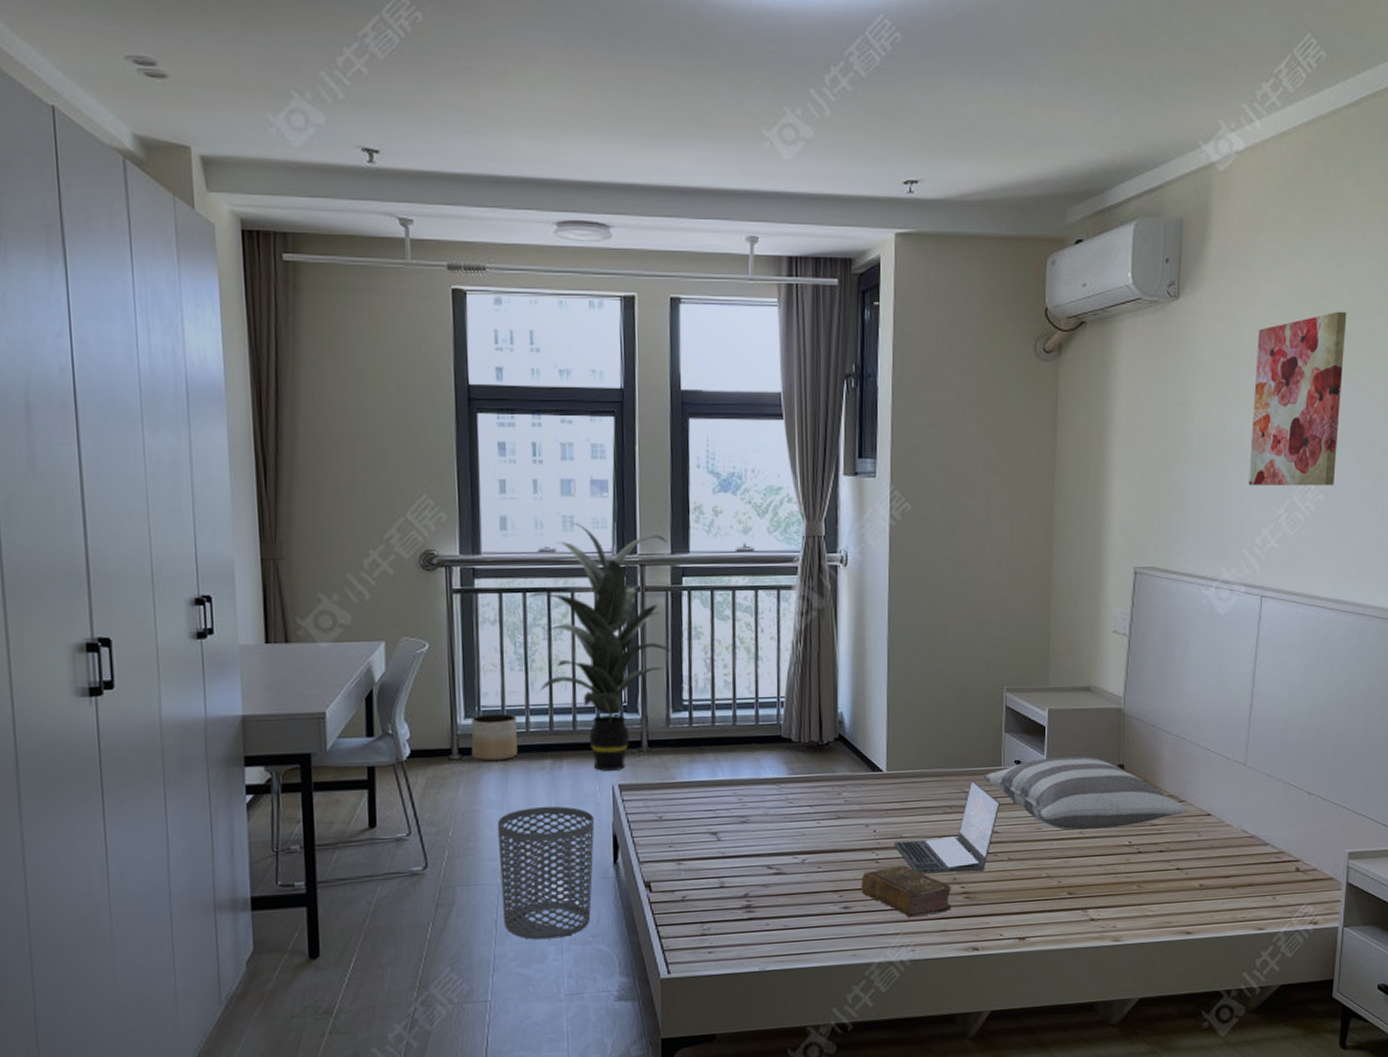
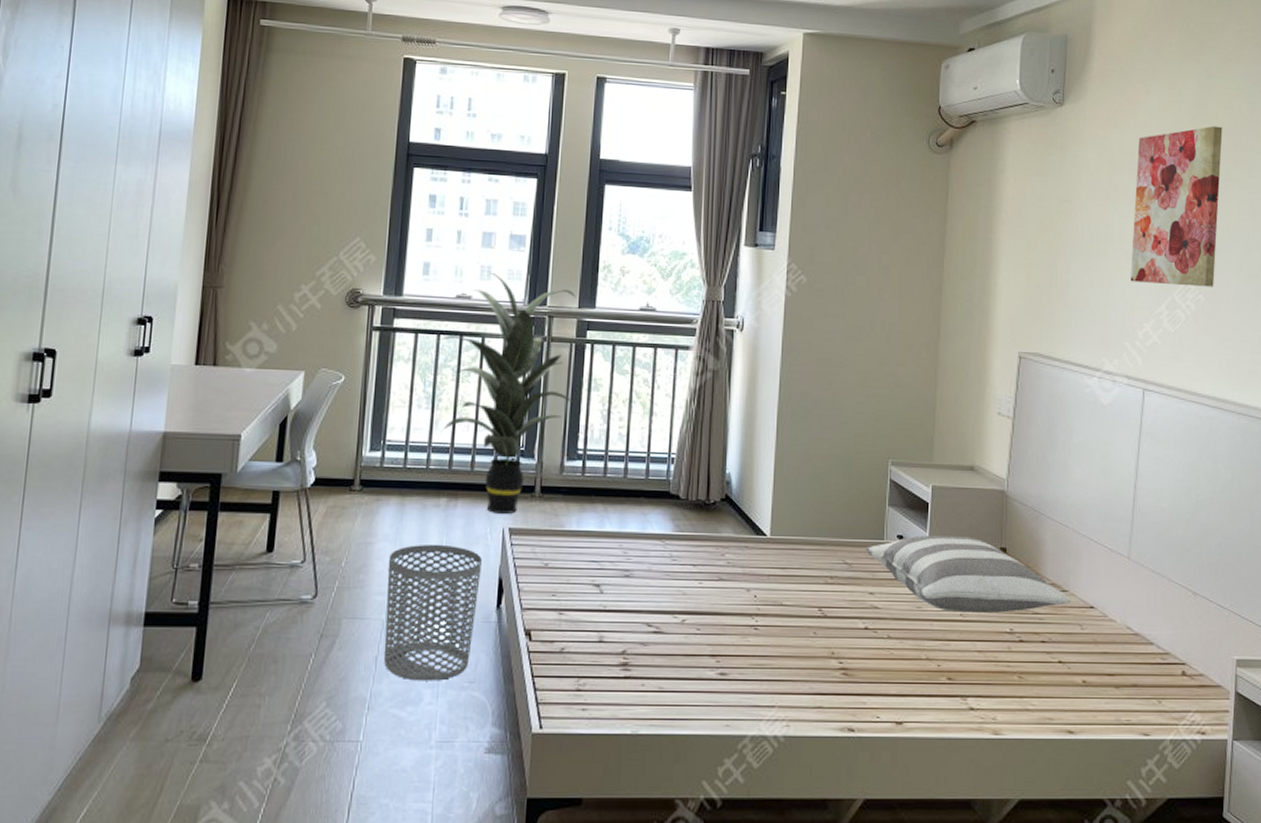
planter: present [471,713,518,762] -> none [372,448,419,496]
book: present [861,865,952,918] -> none [738,634,829,690]
laptop: present [894,780,1000,874] -> none [774,551,881,648]

